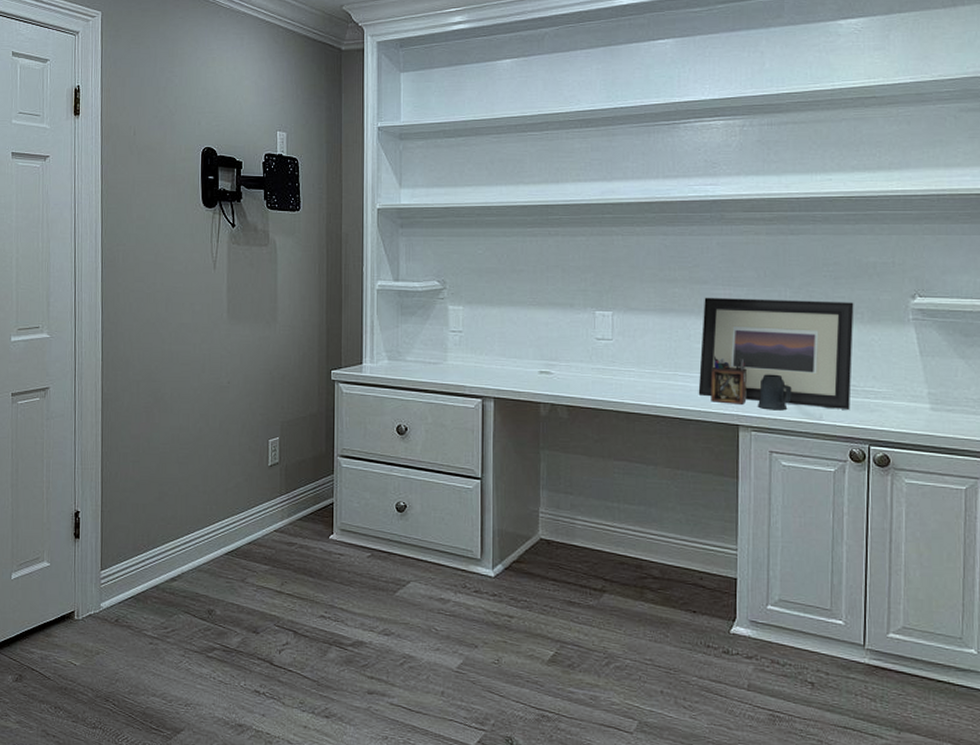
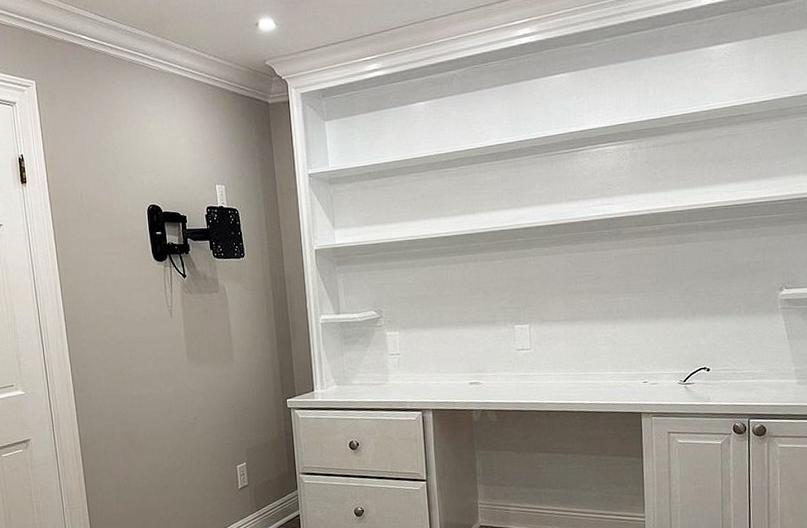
picture frame: present [698,297,854,411] -> none [606,298,733,392]
desk organizer: present [710,355,747,406] -> none [615,353,647,396]
mug: present [758,374,792,411] -> none [656,366,684,397]

